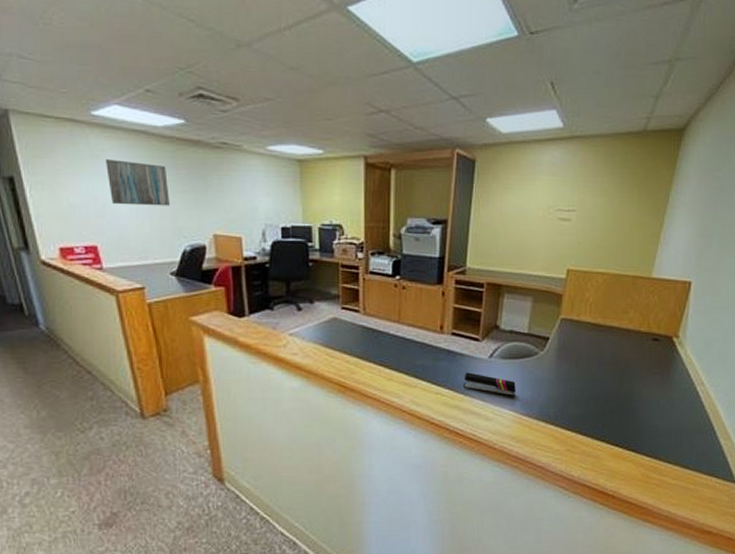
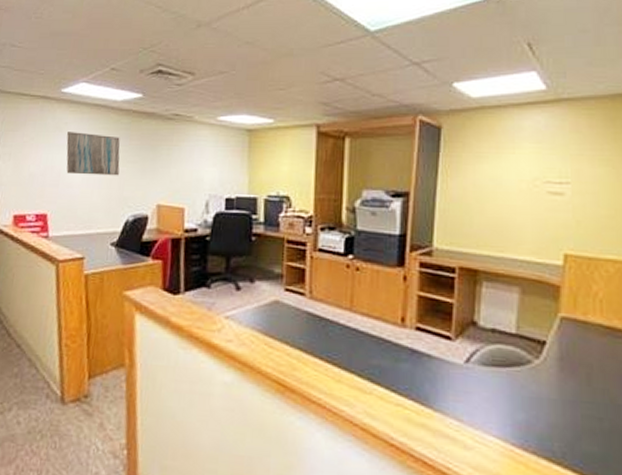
stapler: present [463,372,516,397] -> none [432,379,503,420]

